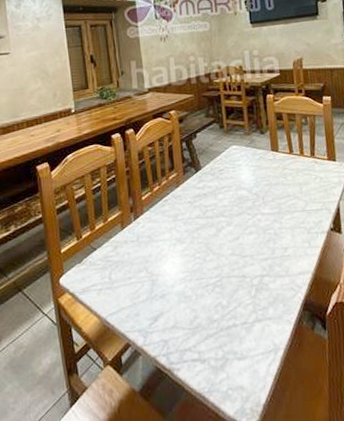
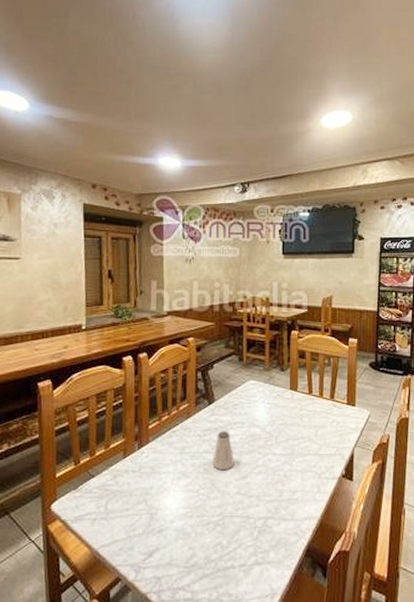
saltshaker: none [205,196,226,234] -> present [212,431,234,471]

